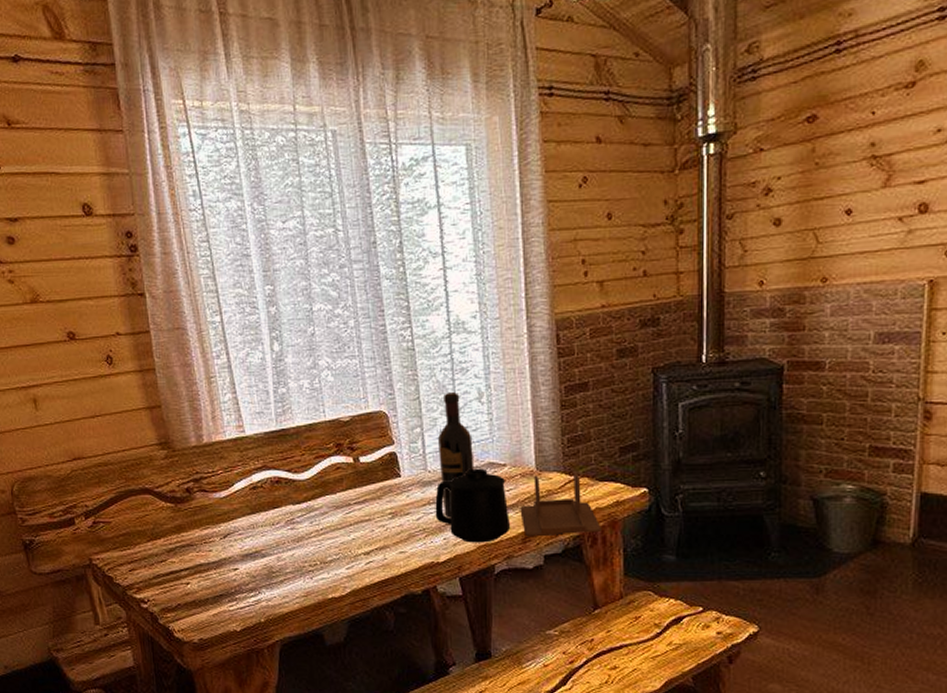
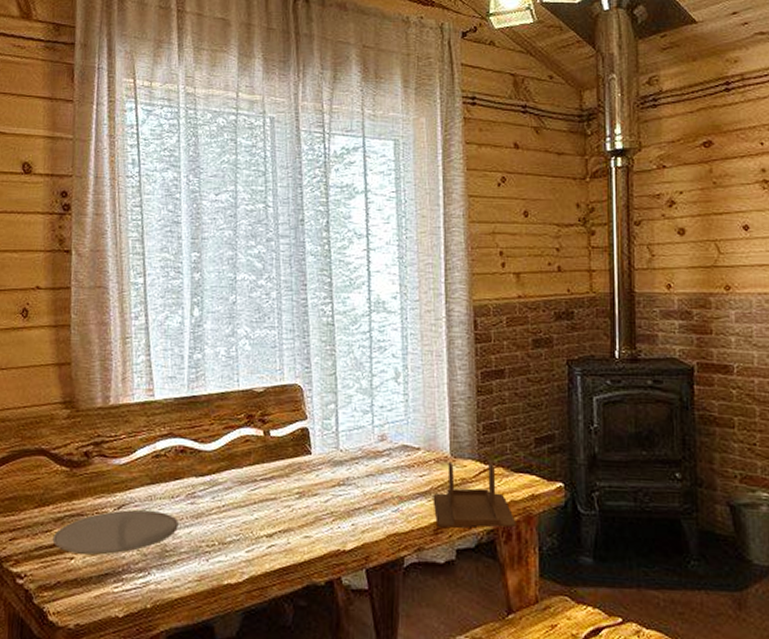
plate: none [168,538,281,579] -> present [52,510,179,555]
mug: present [435,468,511,543] -> none [344,450,423,532]
wine bottle: present [438,392,475,518] -> none [352,370,388,502]

